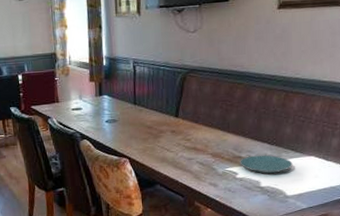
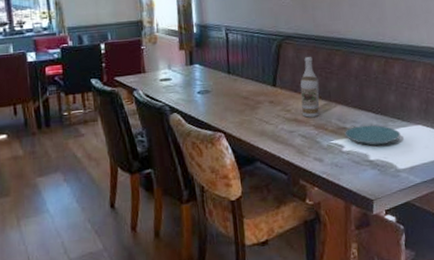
wine bottle: none [201,89,219,147] -> present [300,56,320,118]

